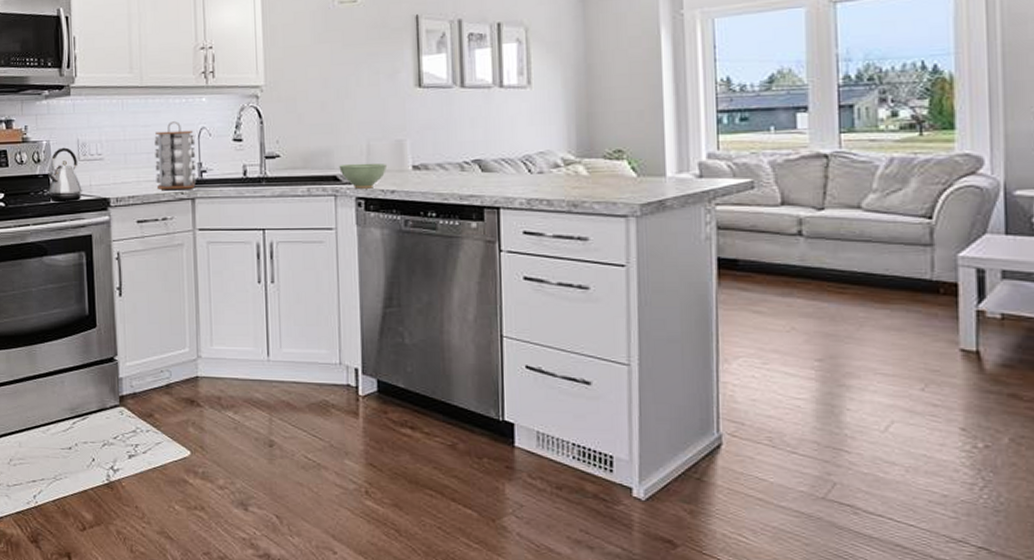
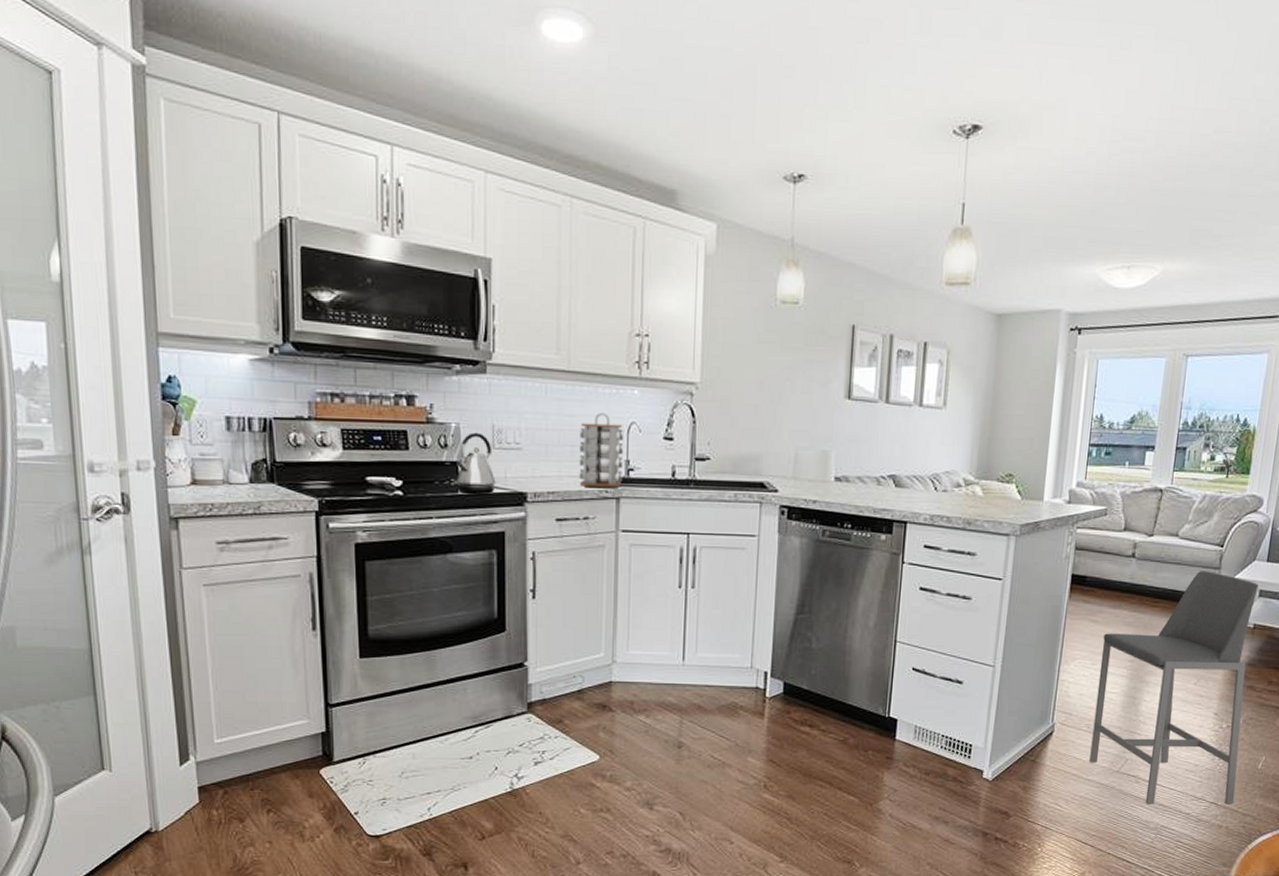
bowl: present [339,163,388,189] -> none [767,471,813,497]
bar stool: none [774,248,1018,552] -> present [1089,570,1259,805]

